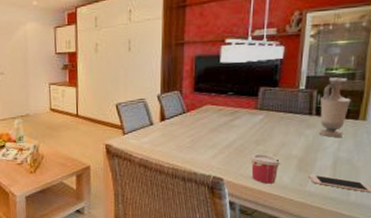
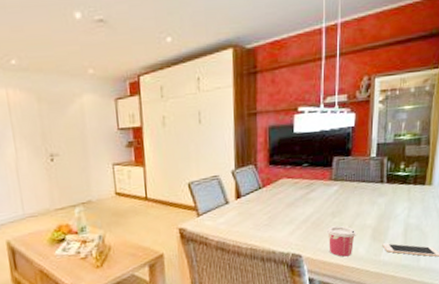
vase: present [319,77,351,137] -> none [390,143,418,205]

